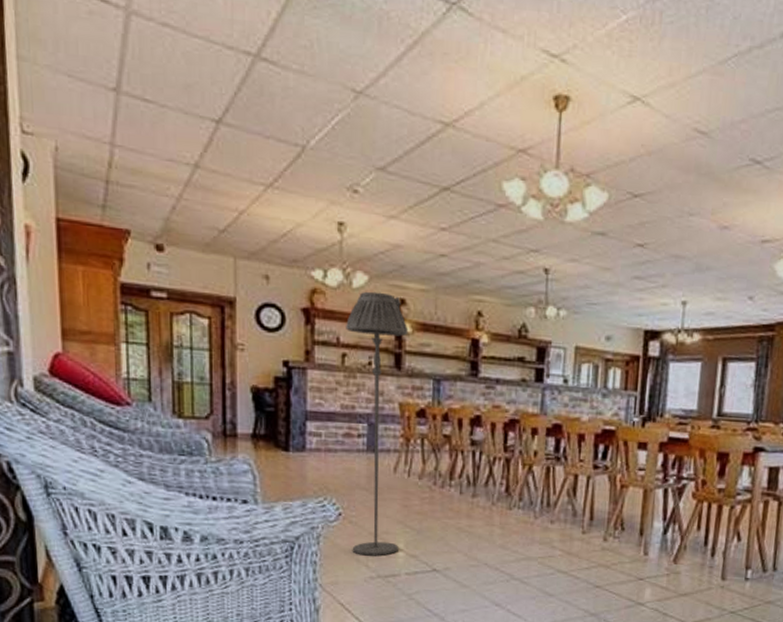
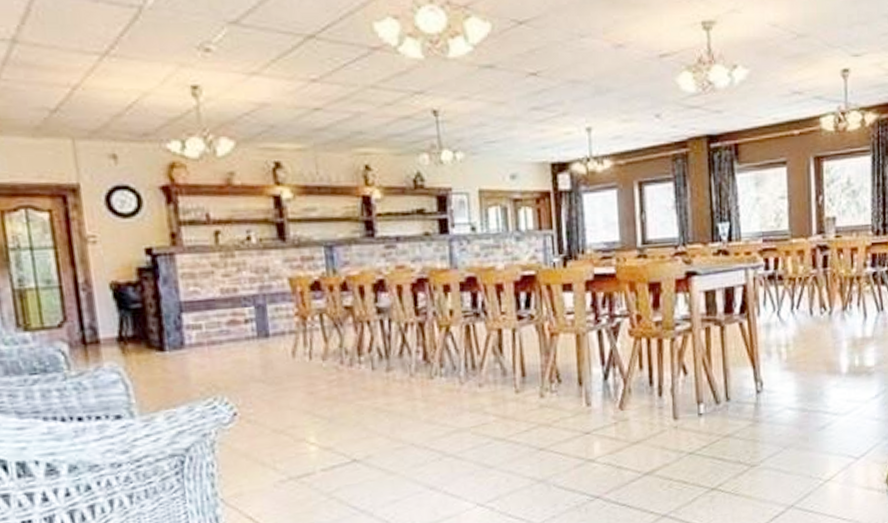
floor lamp: present [346,291,409,556] -> none [214,157,309,458]

